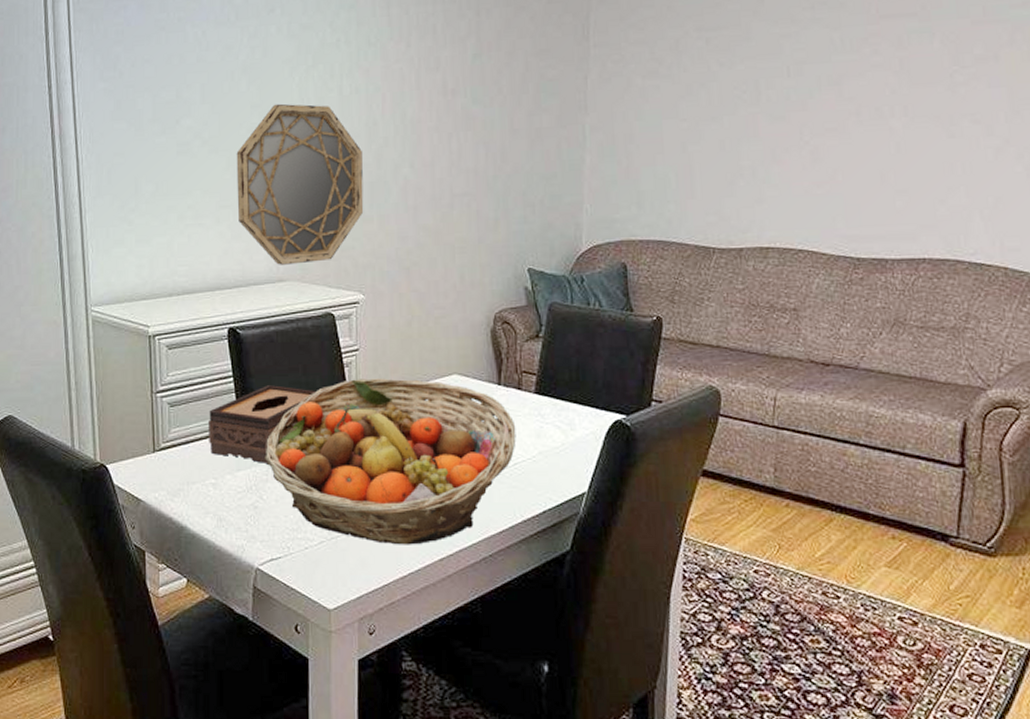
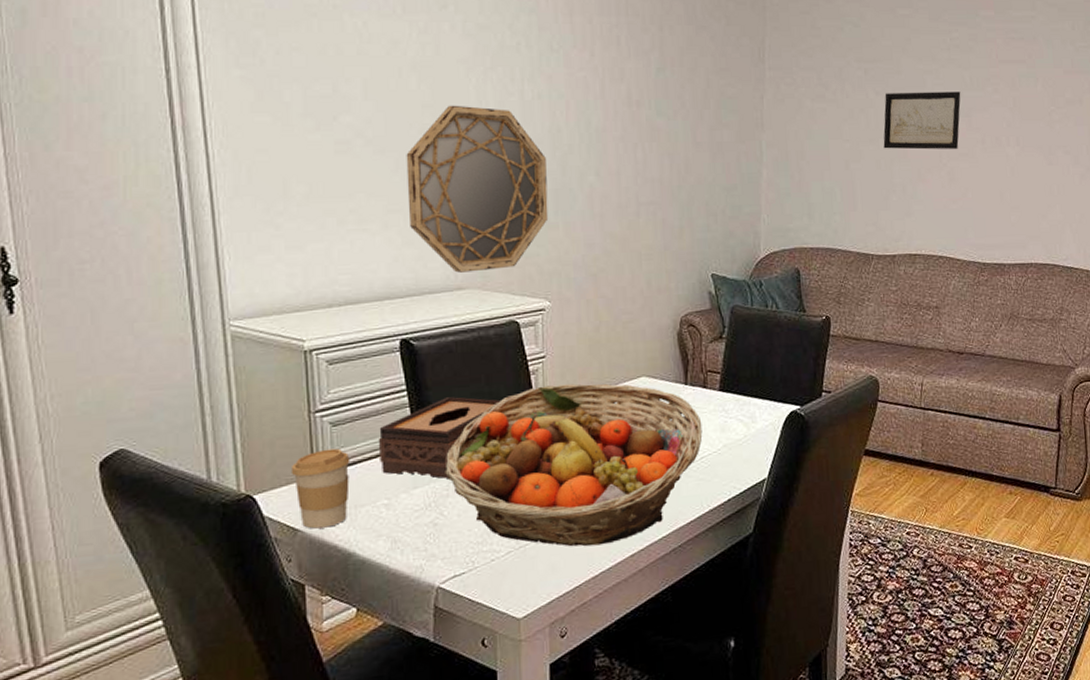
coffee cup: none [136,427,184,500] -> present [290,448,350,529]
wall art: none [728,56,829,127] -> present [883,92,961,150]

